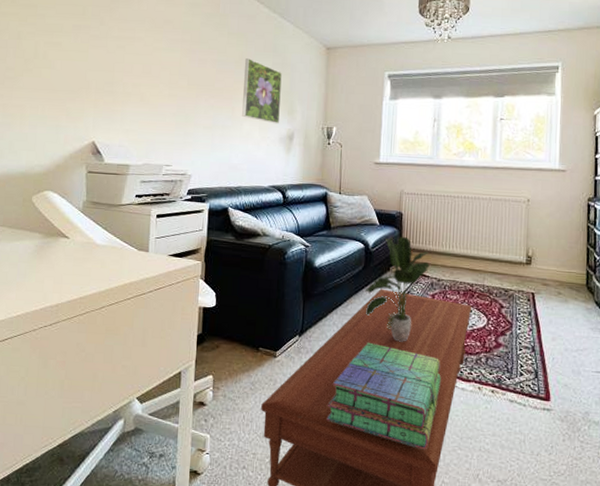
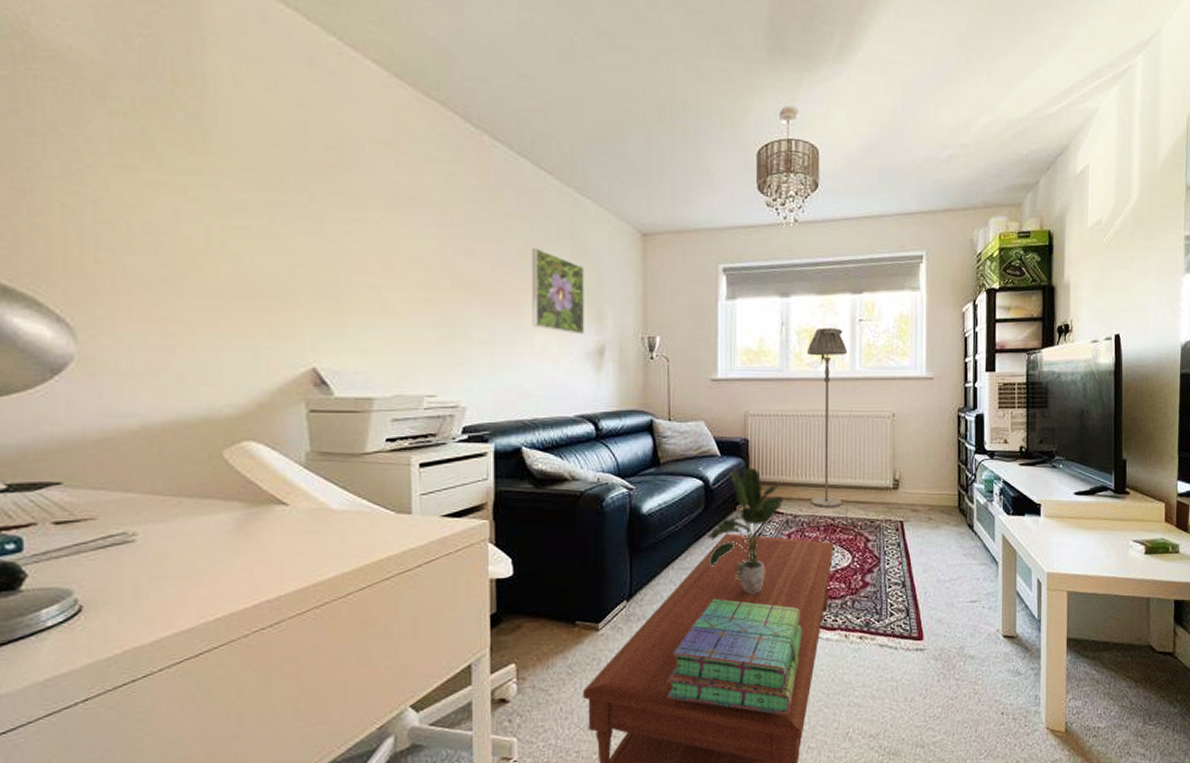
floor lamp: none [452,124,489,276] -> present [806,327,847,507]

